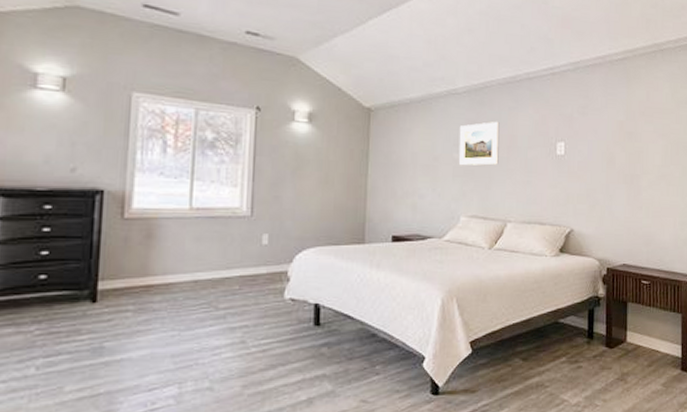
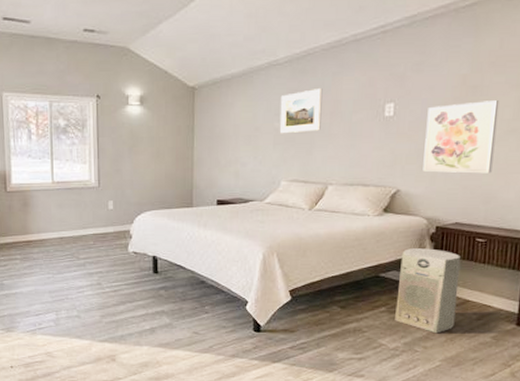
air purifier: none [575,291,630,384] -> present [395,248,461,334]
wall art: none [592,146,650,216] -> present [422,100,500,174]

